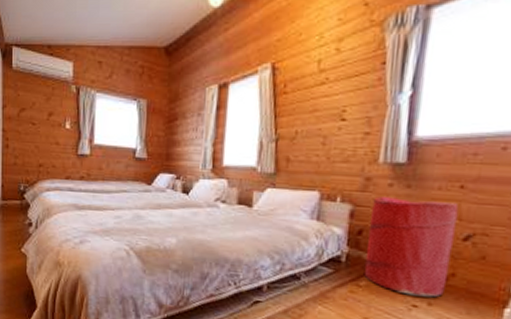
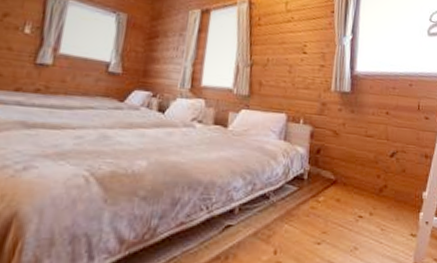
laundry hamper: present [364,196,459,297] -> none [322,119,386,208]

